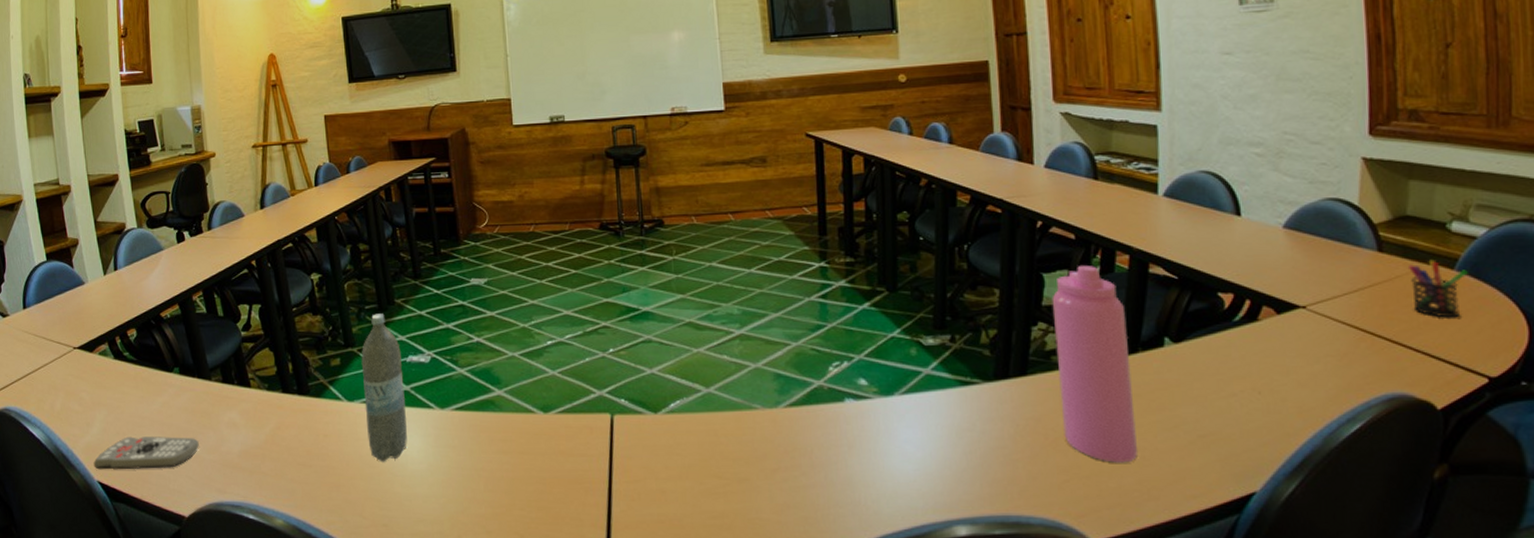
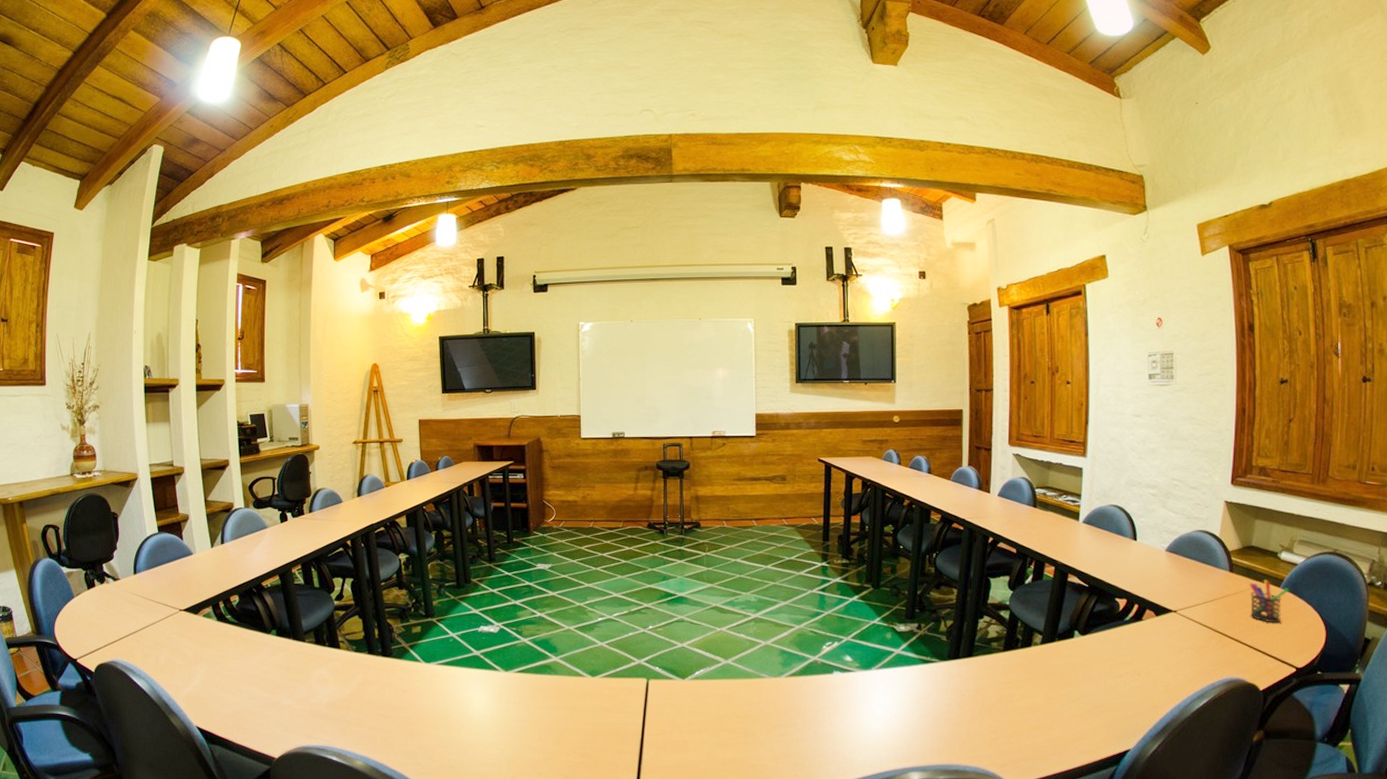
remote control: present [93,436,199,470] -> none [193,688,291,717]
water bottle: present [361,313,408,462] -> none [439,590,476,715]
water bottle: present [1051,266,1139,463] -> none [995,574,1049,726]

